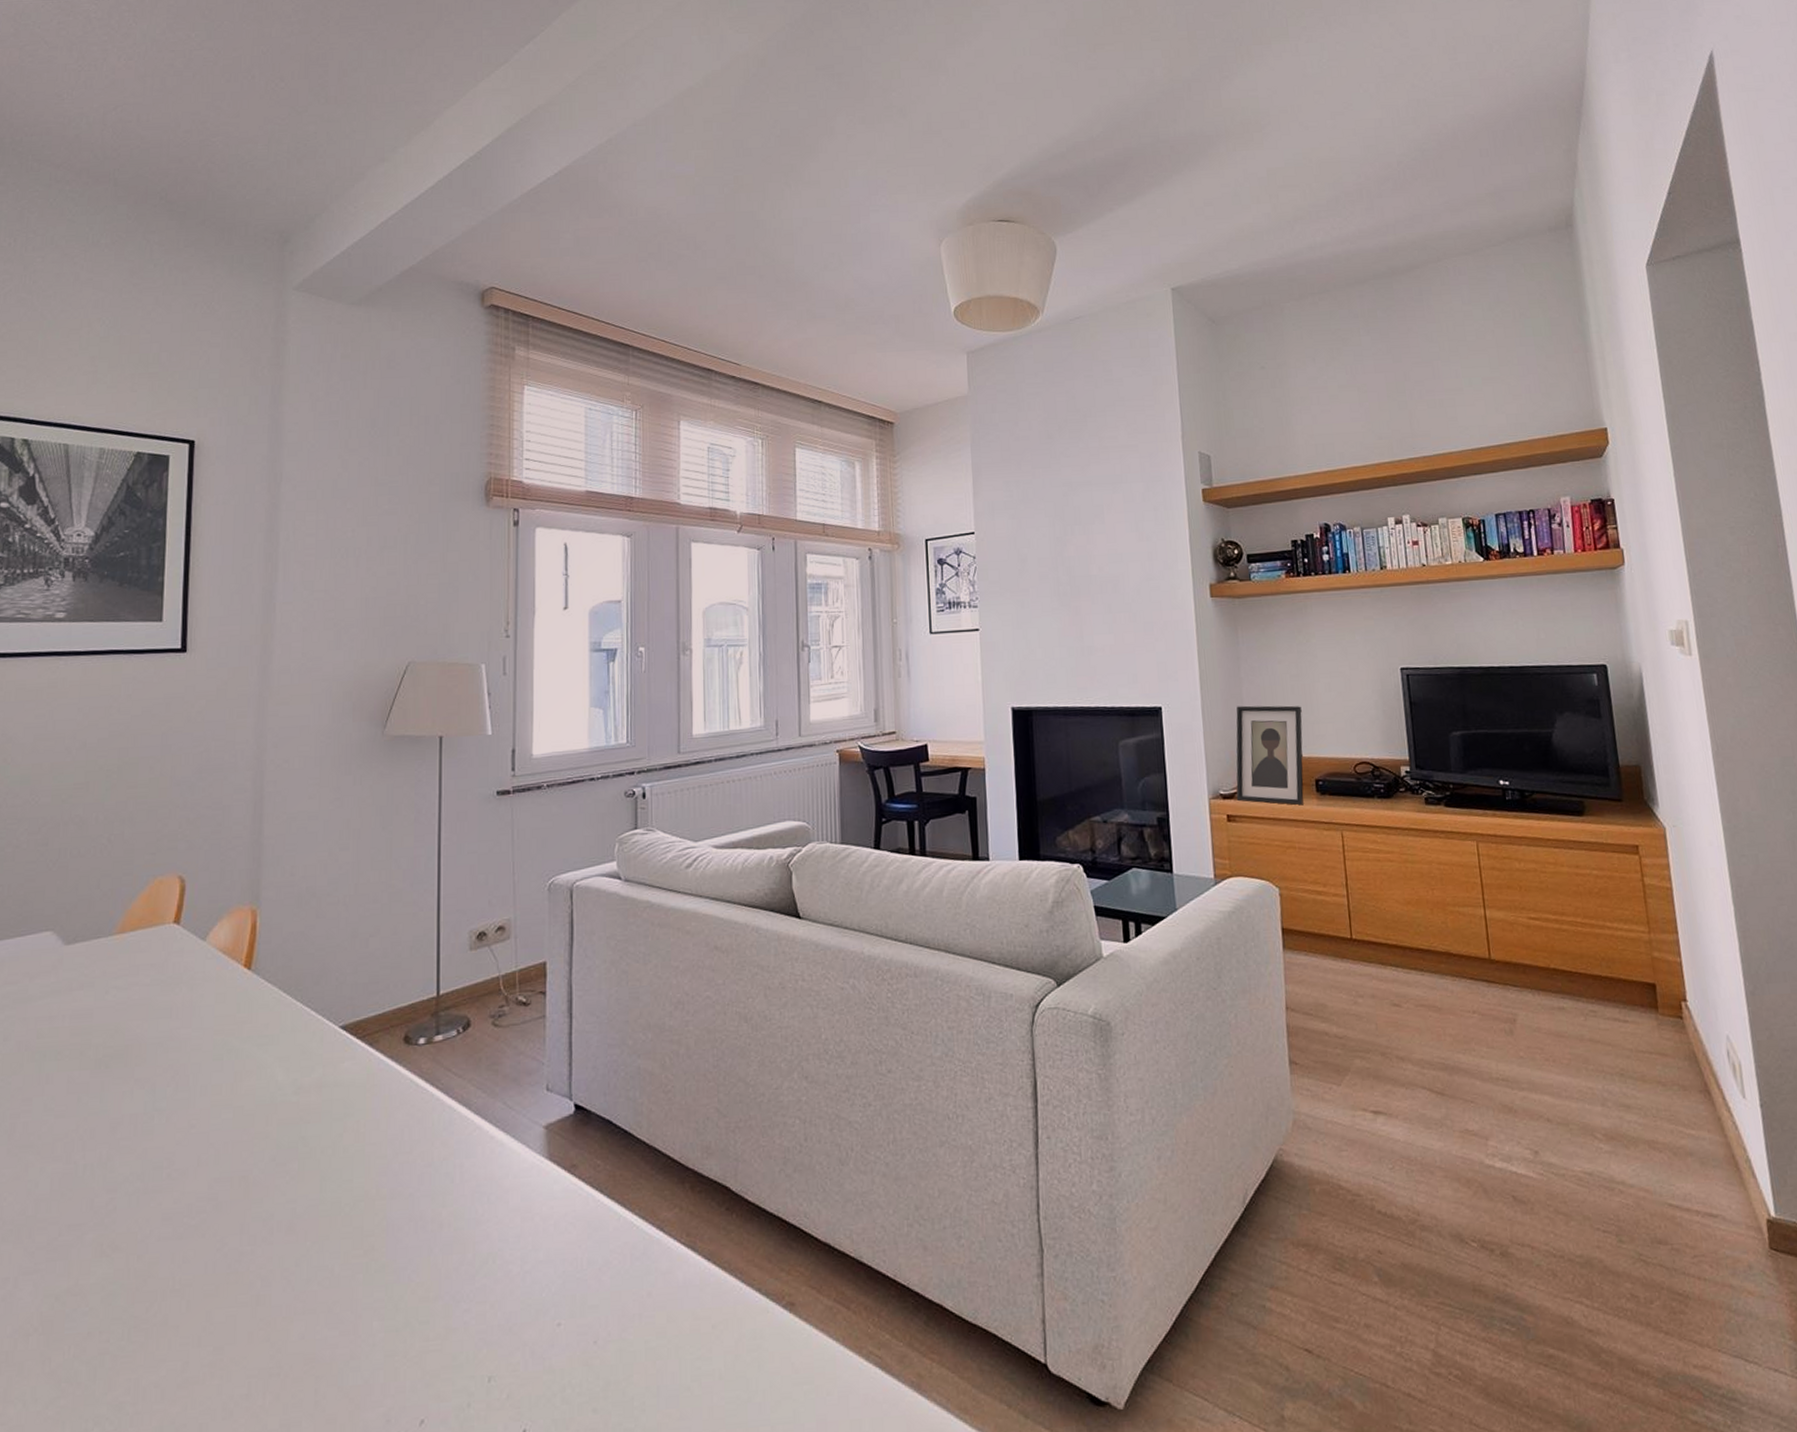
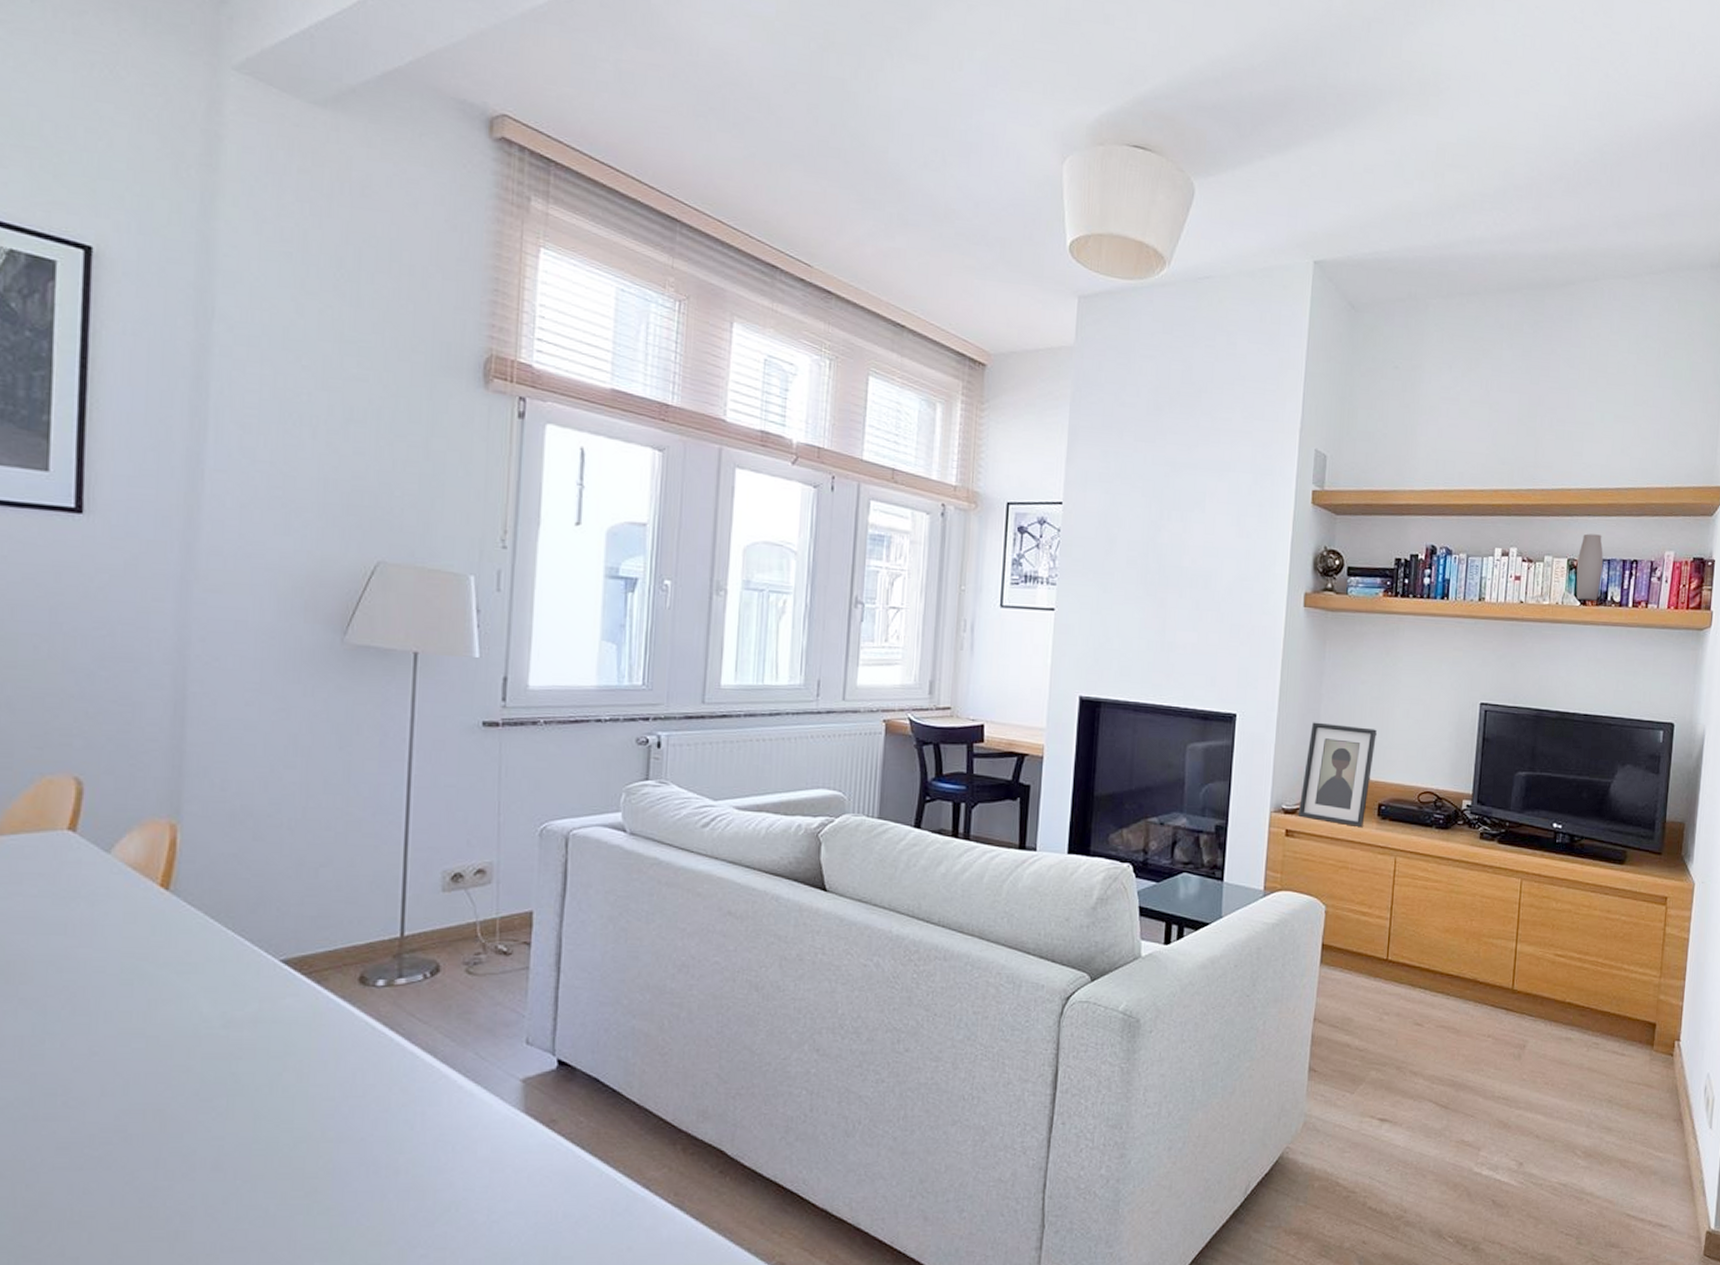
vase: none [1472,491,1501,557] -> present [1576,533,1604,602]

